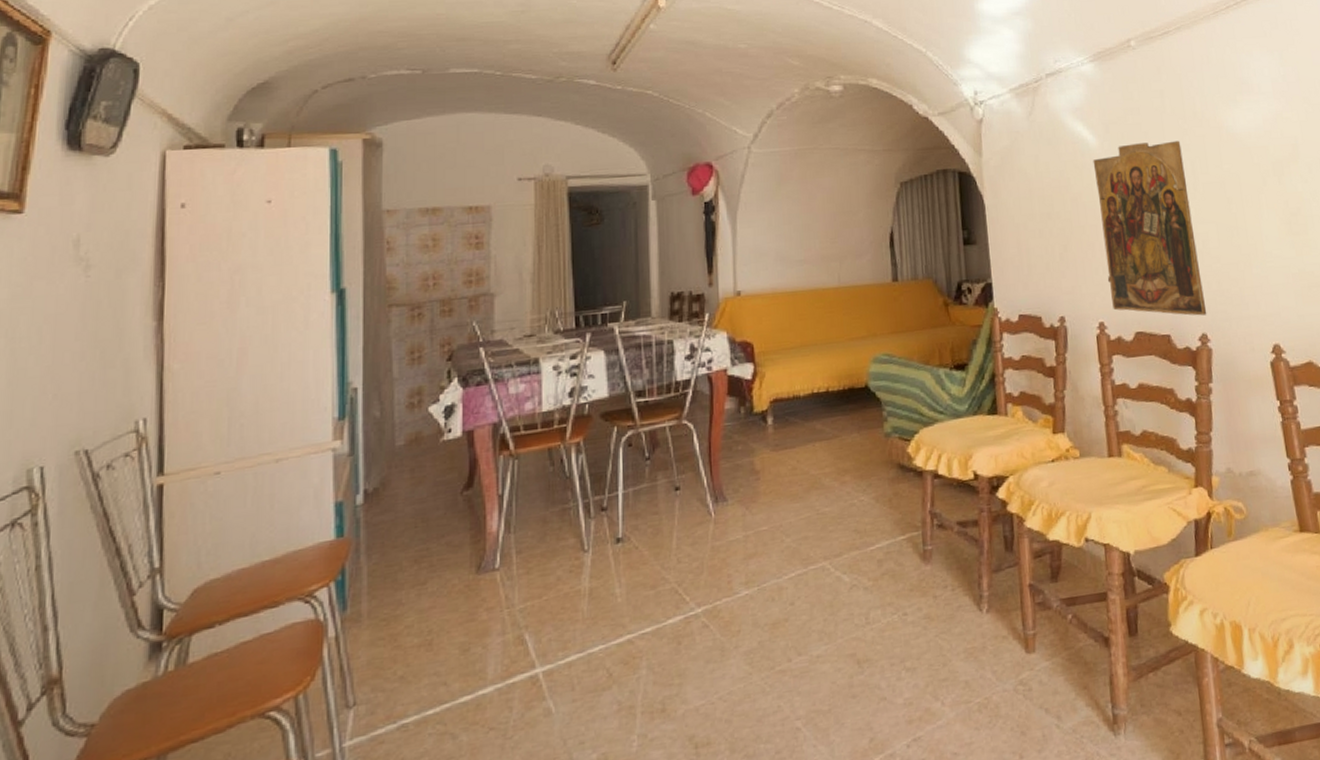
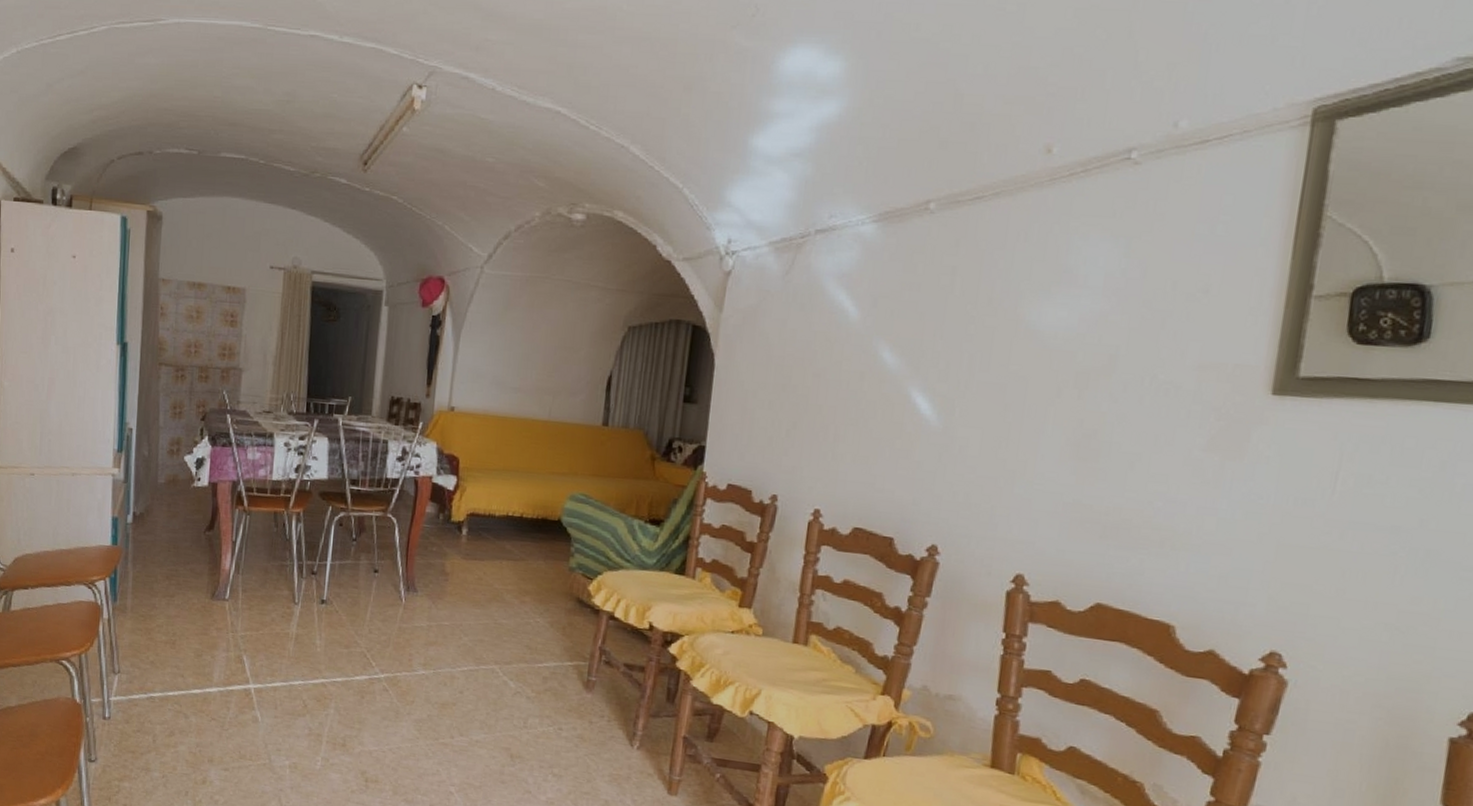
religious icon: present [1093,140,1207,316] -> none [834,323,963,526]

